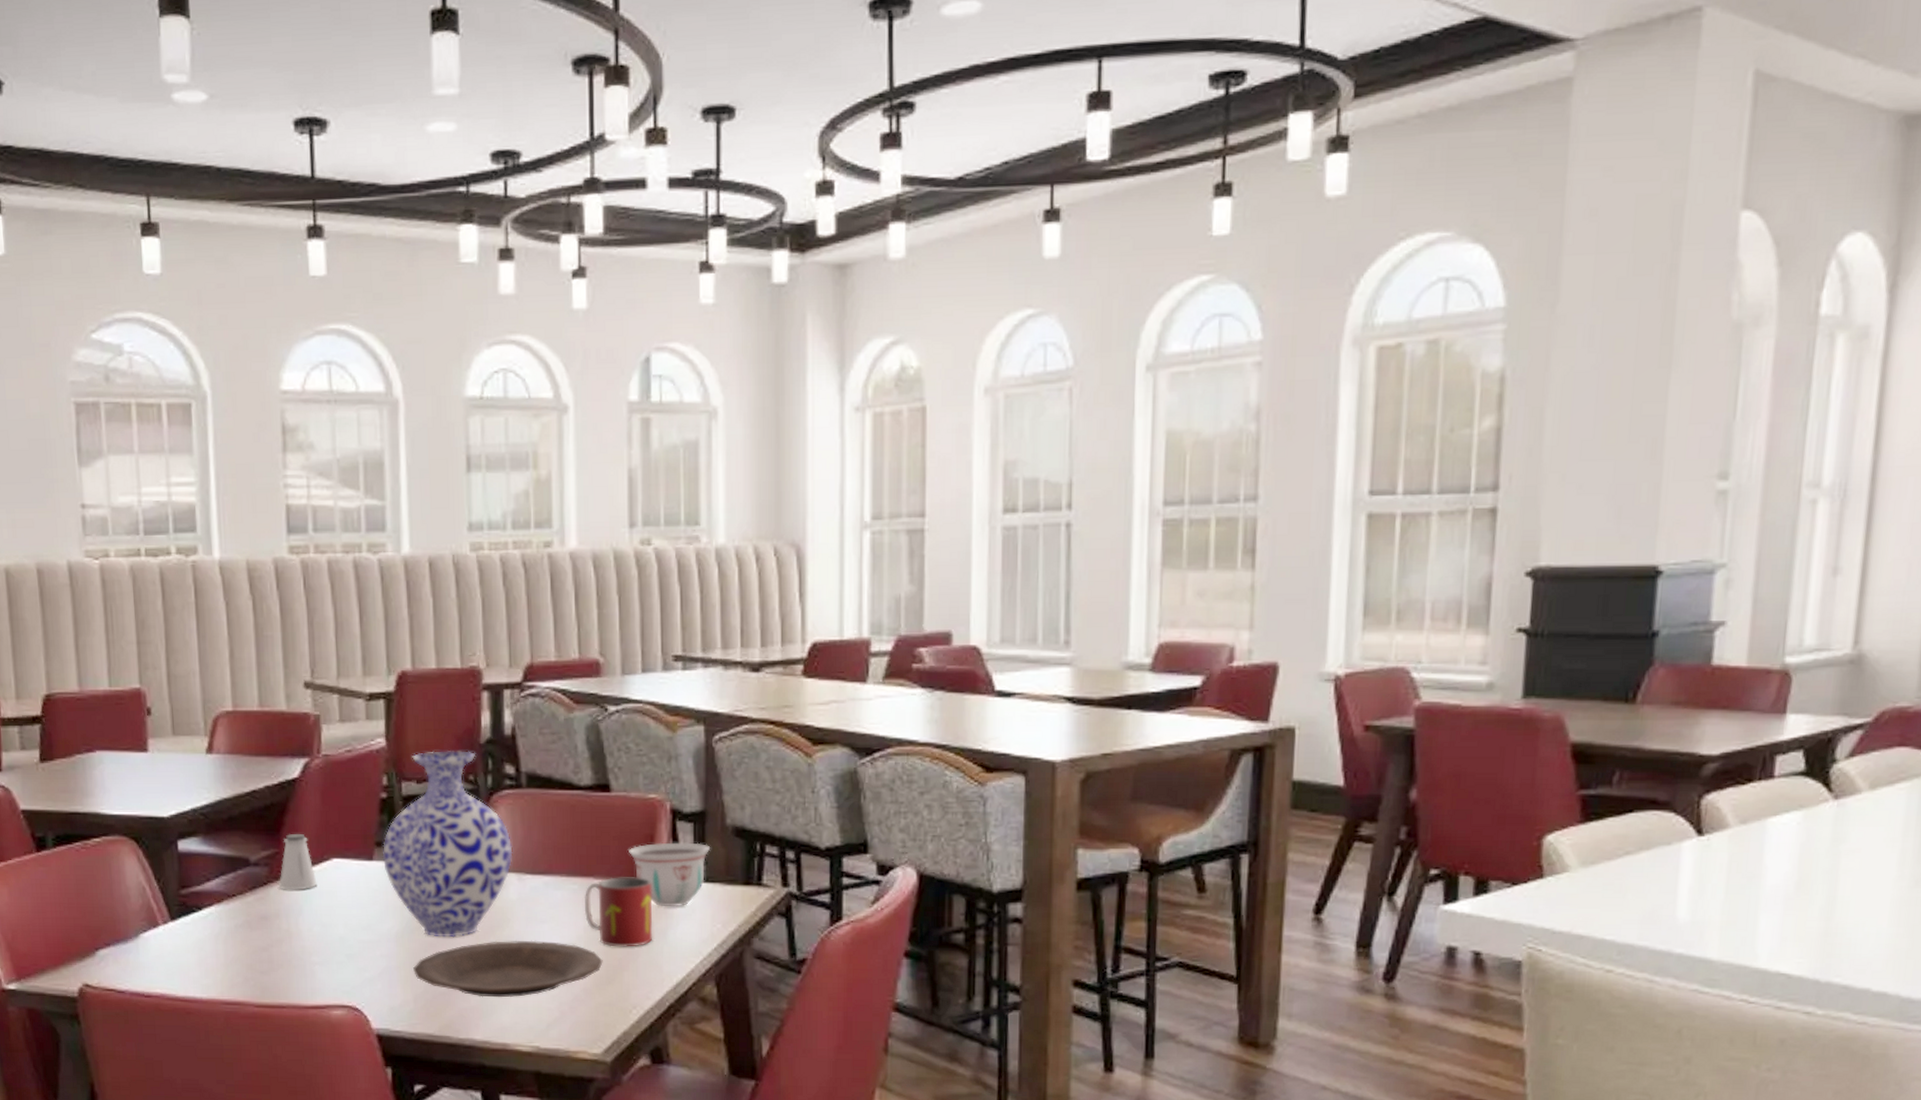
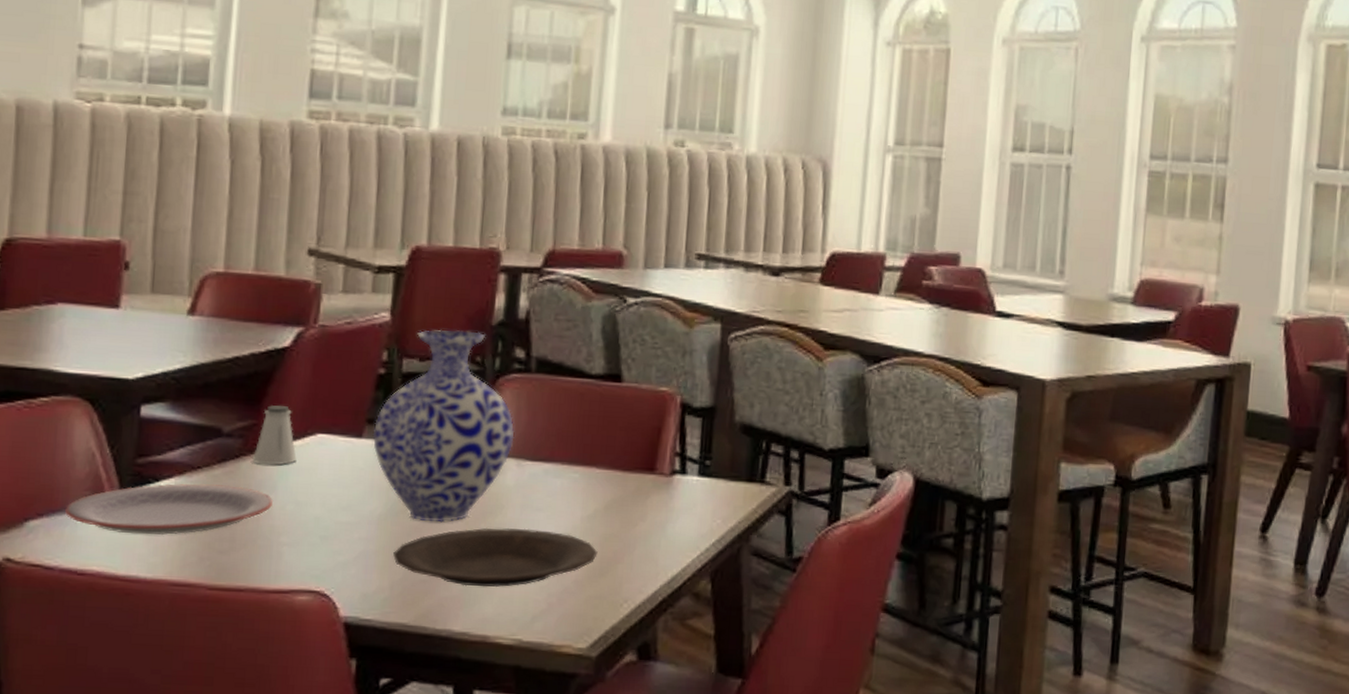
plate: none [127,910,301,959] -> present [65,483,273,535]
mug: present [585,877,653,947] -> none [583,468,655,539]
bowl: present [629,842,710,907] -> none [635,435,716,501]

